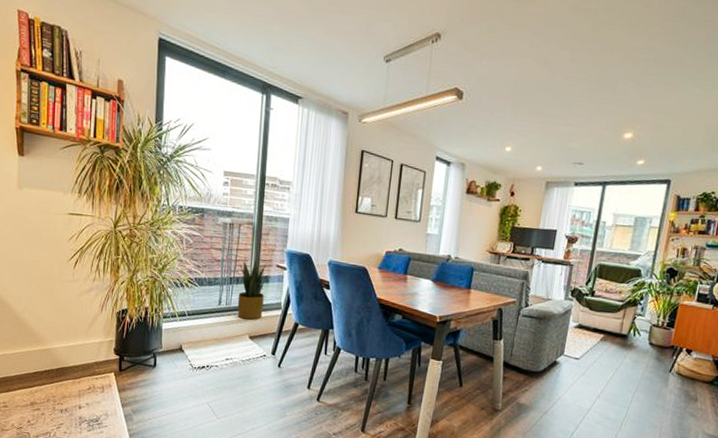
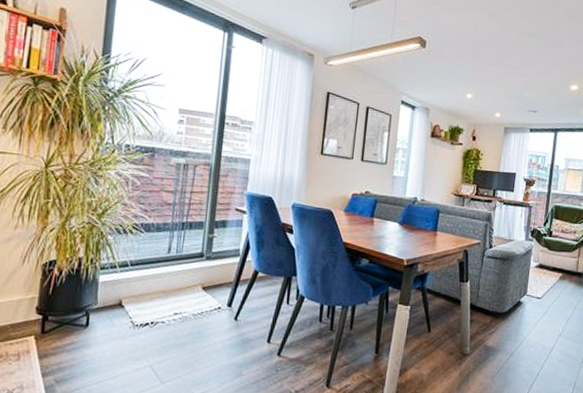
planter: present [237,260,267,320] -> none [189,203,224,269]

